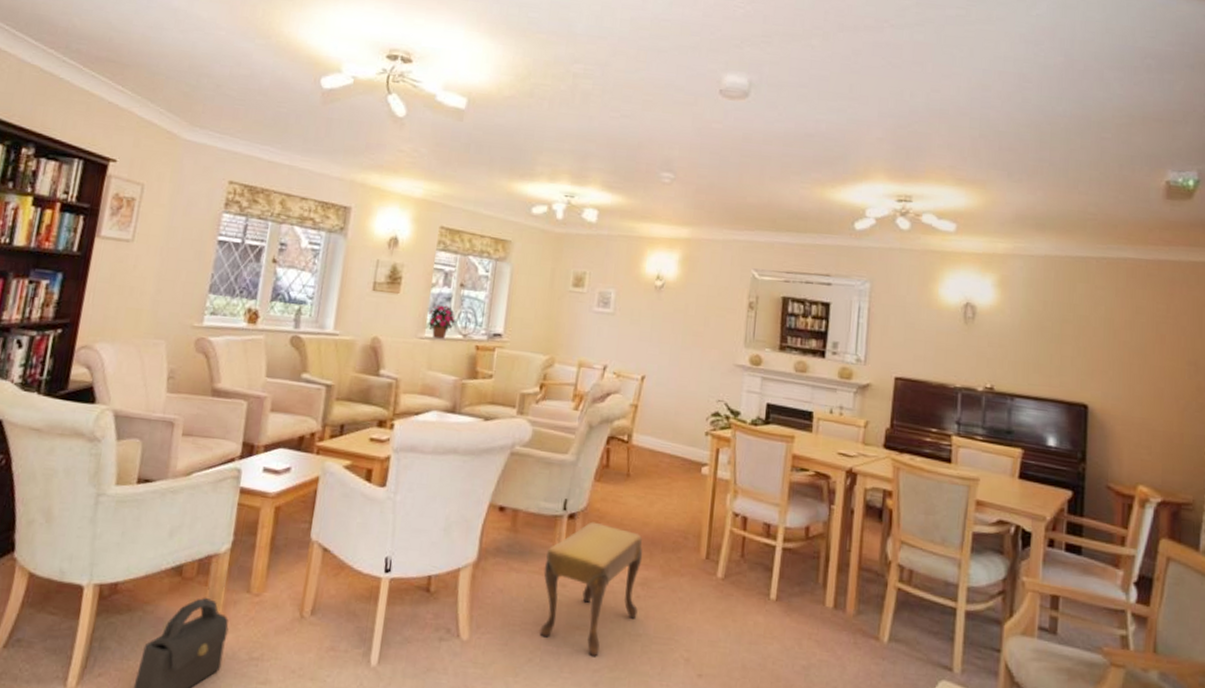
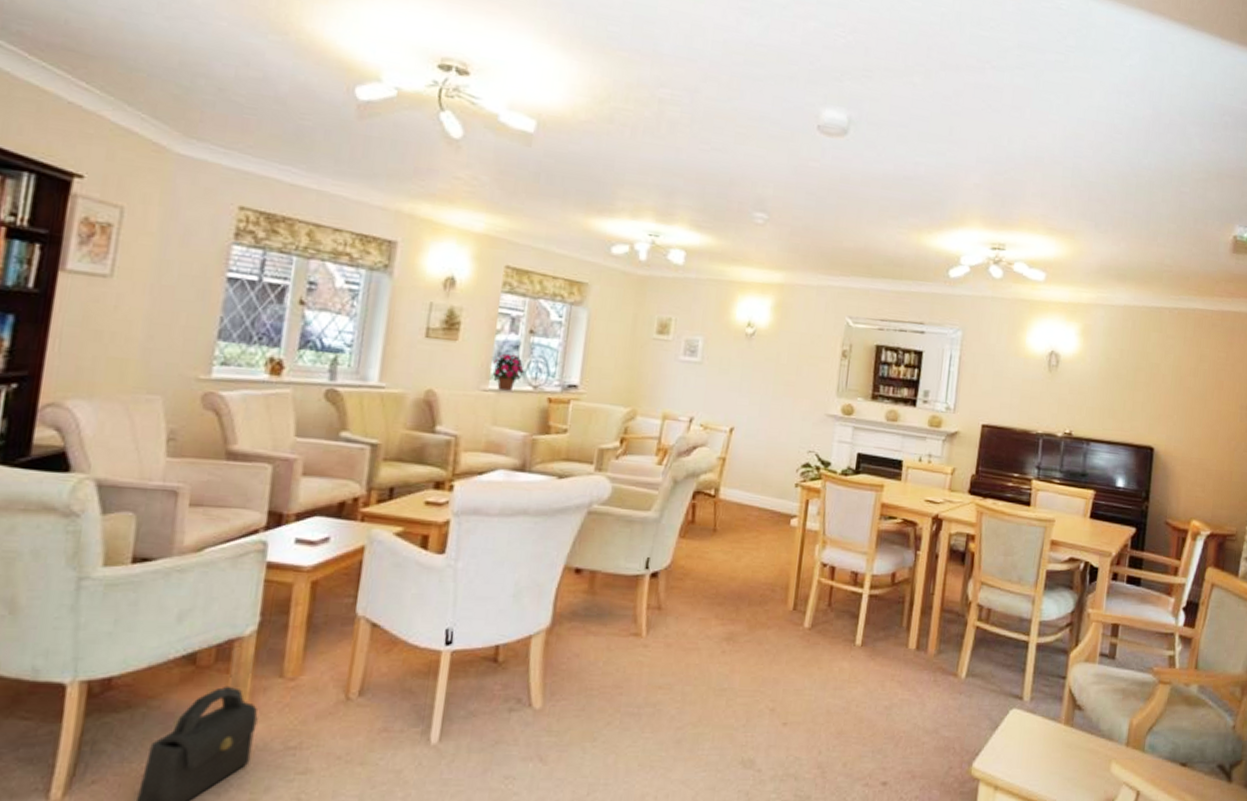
footstool: present [539,521,643,657] -> none [619,579,729,715]

